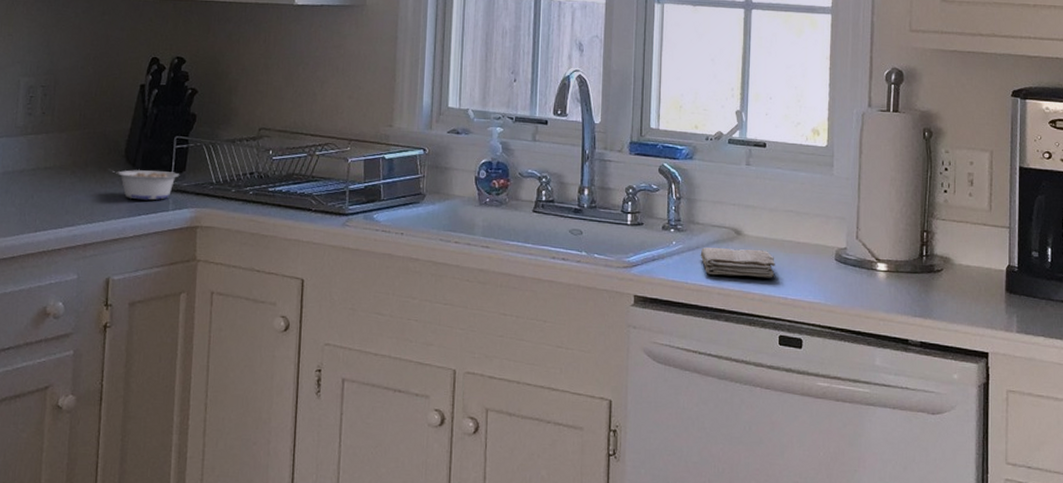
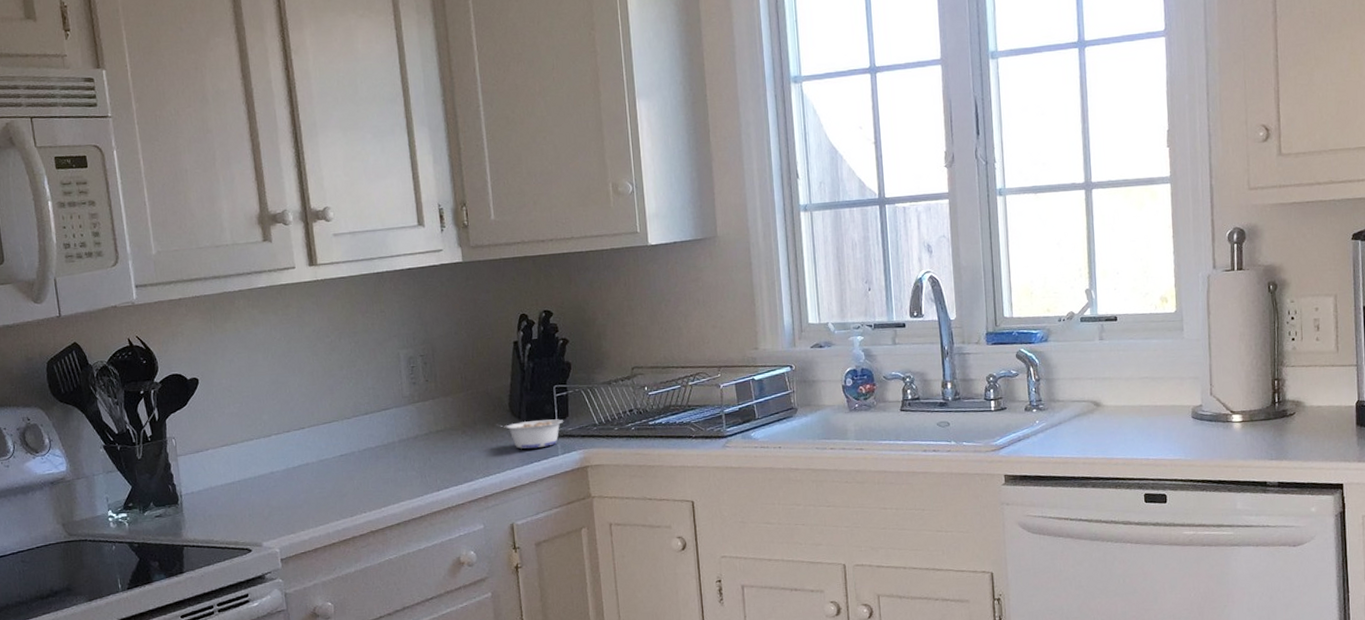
washcloth: present [700,247,775,278] -> none [1063,418,1135,447]

